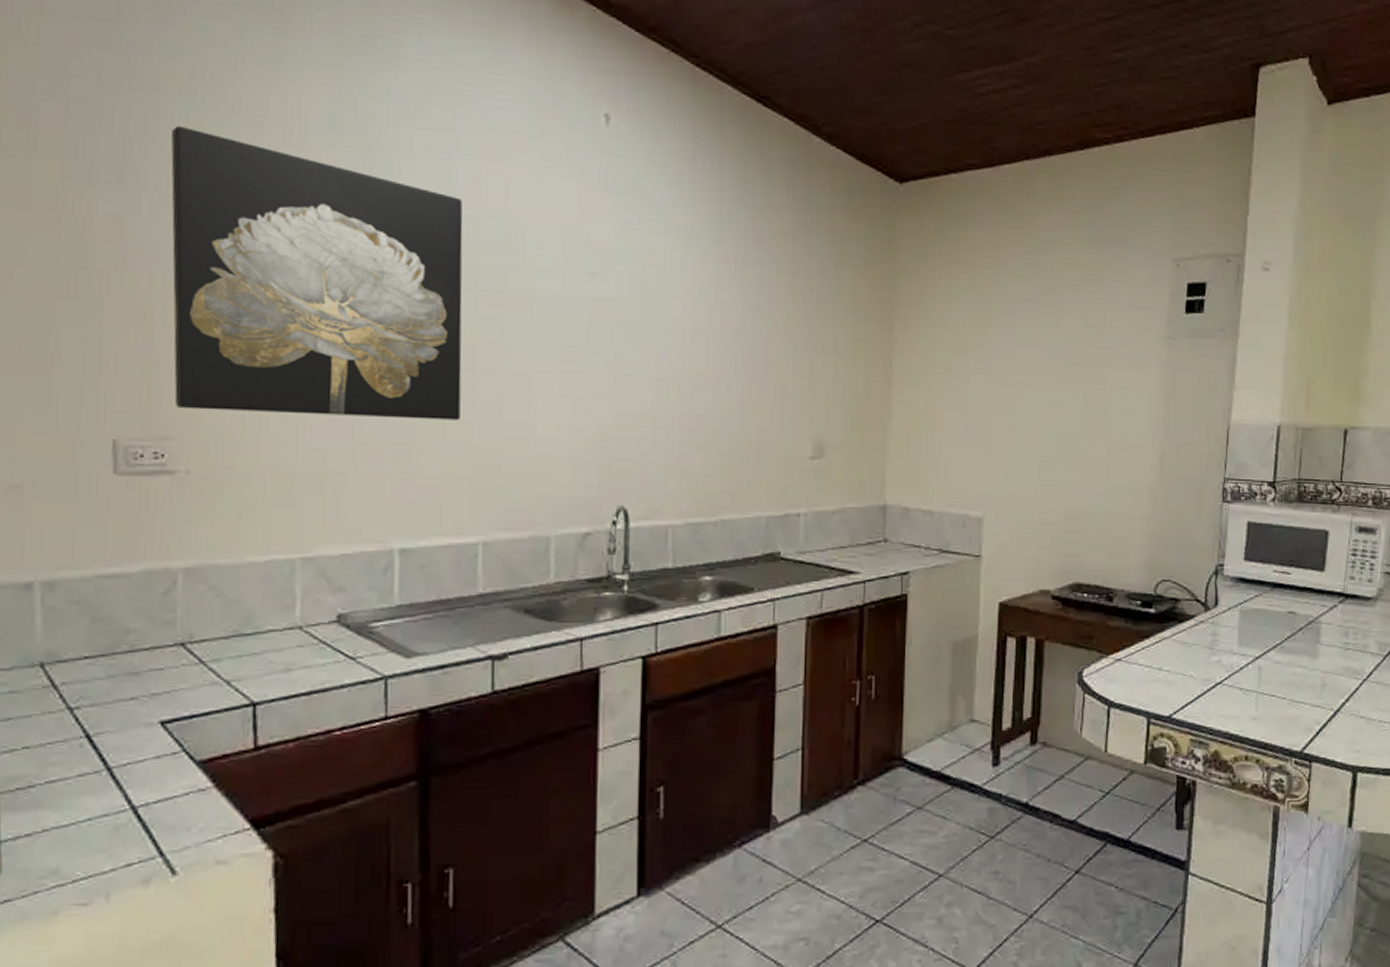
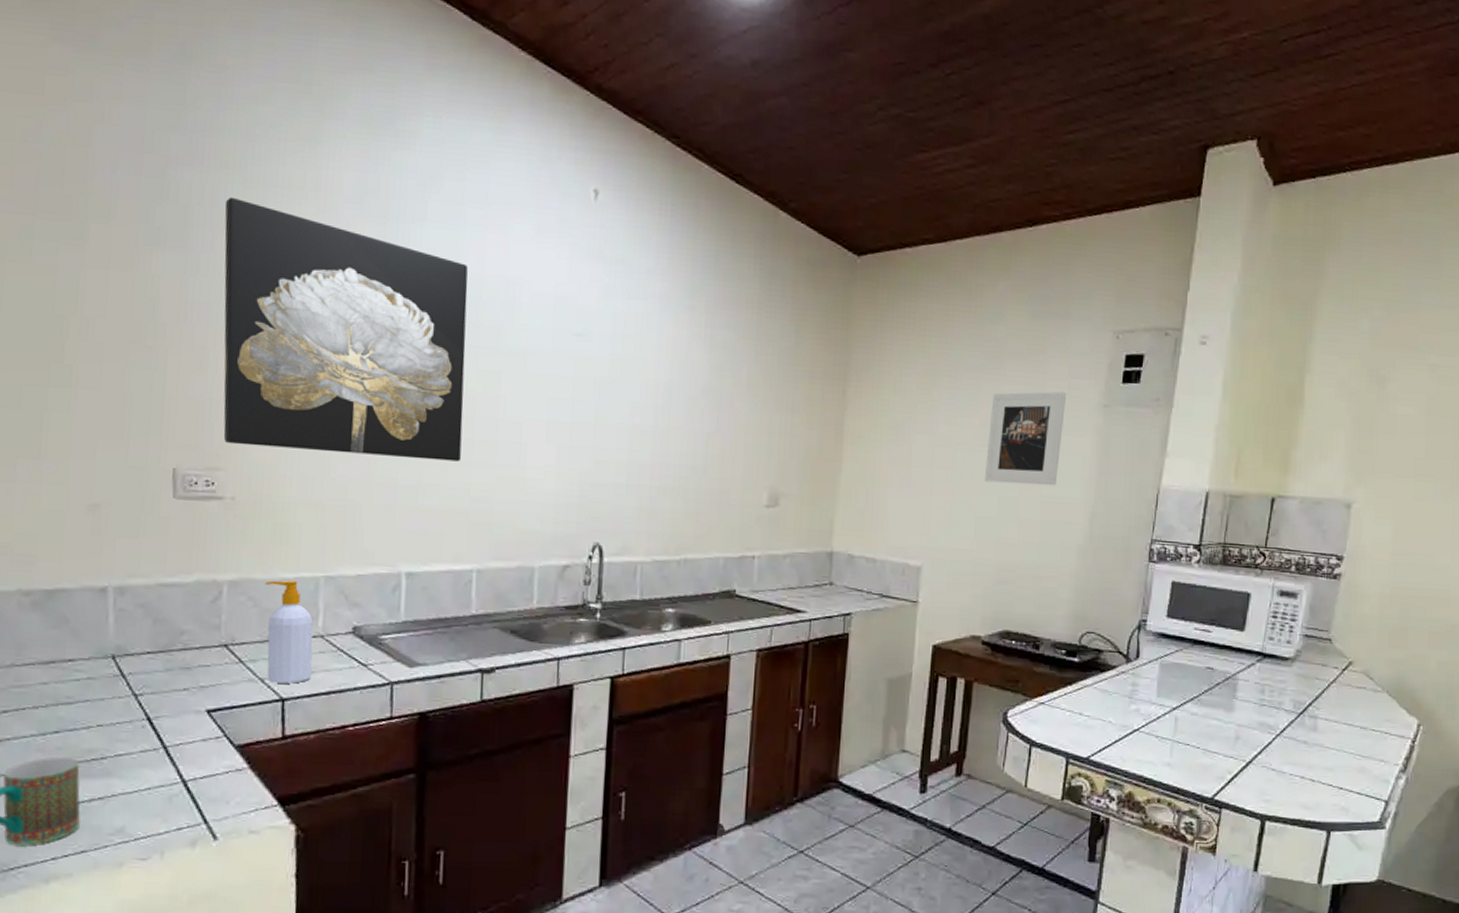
soap bottle: none [229,564,290,685] -> present [265,580,313,684]
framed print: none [1047,324,1128,425] -> present [985,391,1066,486]

